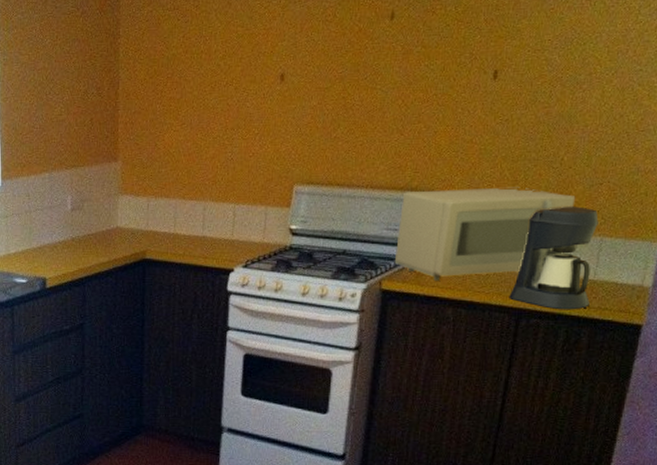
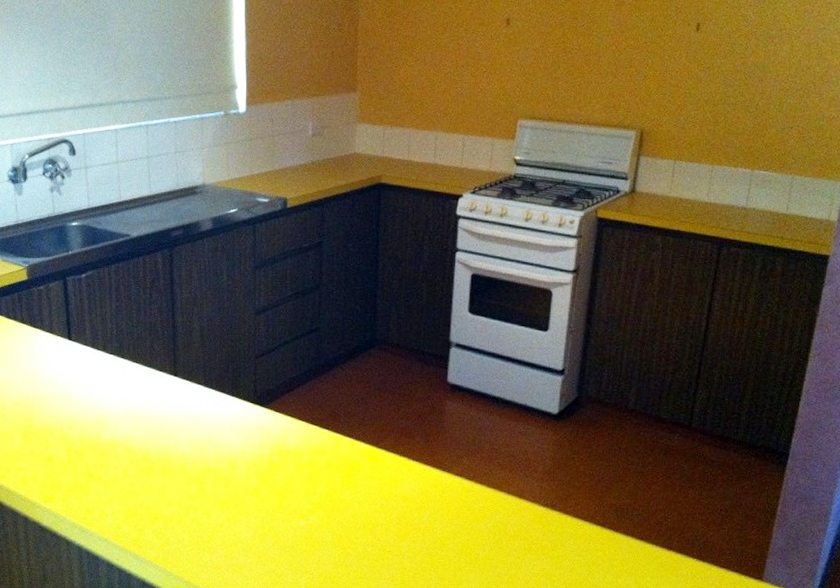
microwave: present [394,187,576,281] -> none [609,128,770,211]
coffee maker: present [509,205,599,310] -> none [711,146,790,241]

